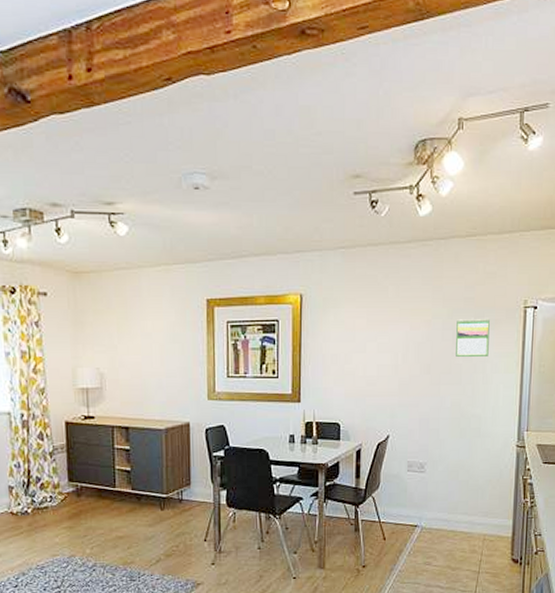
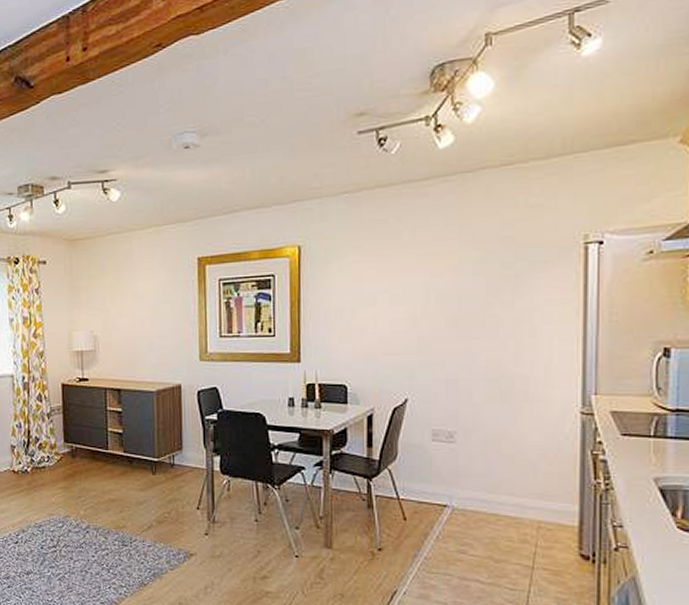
calendar: present [456,318,490,357] -> none [491,259,536,306]

